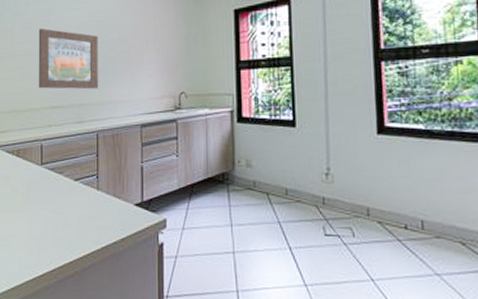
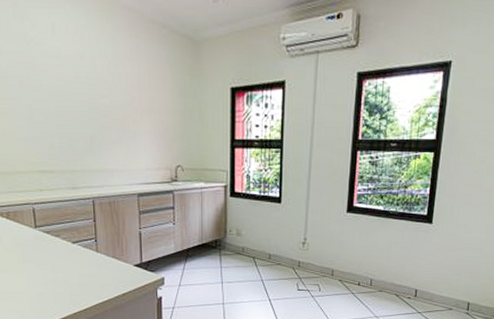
wall art: present [38,28,98,90] -> none [16,85,91,156]

